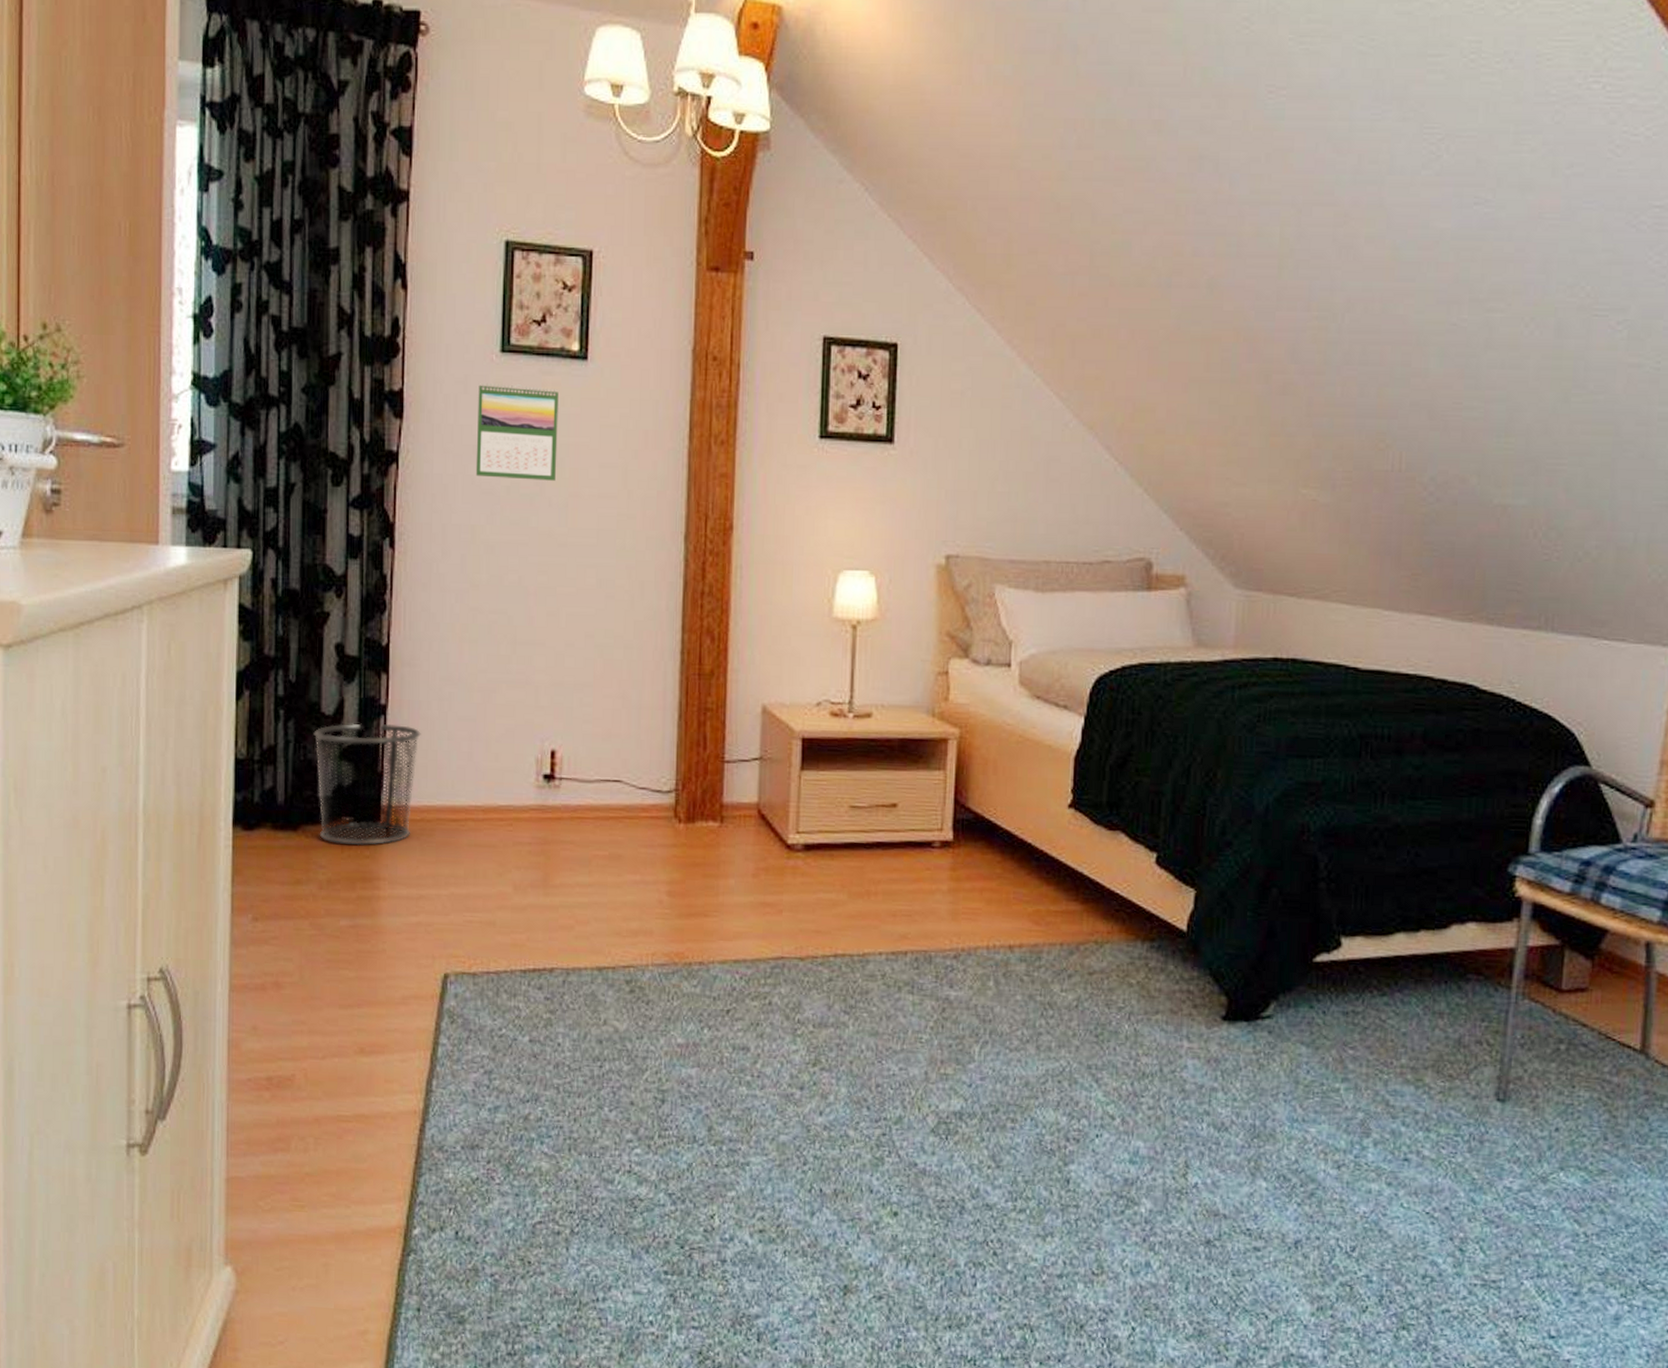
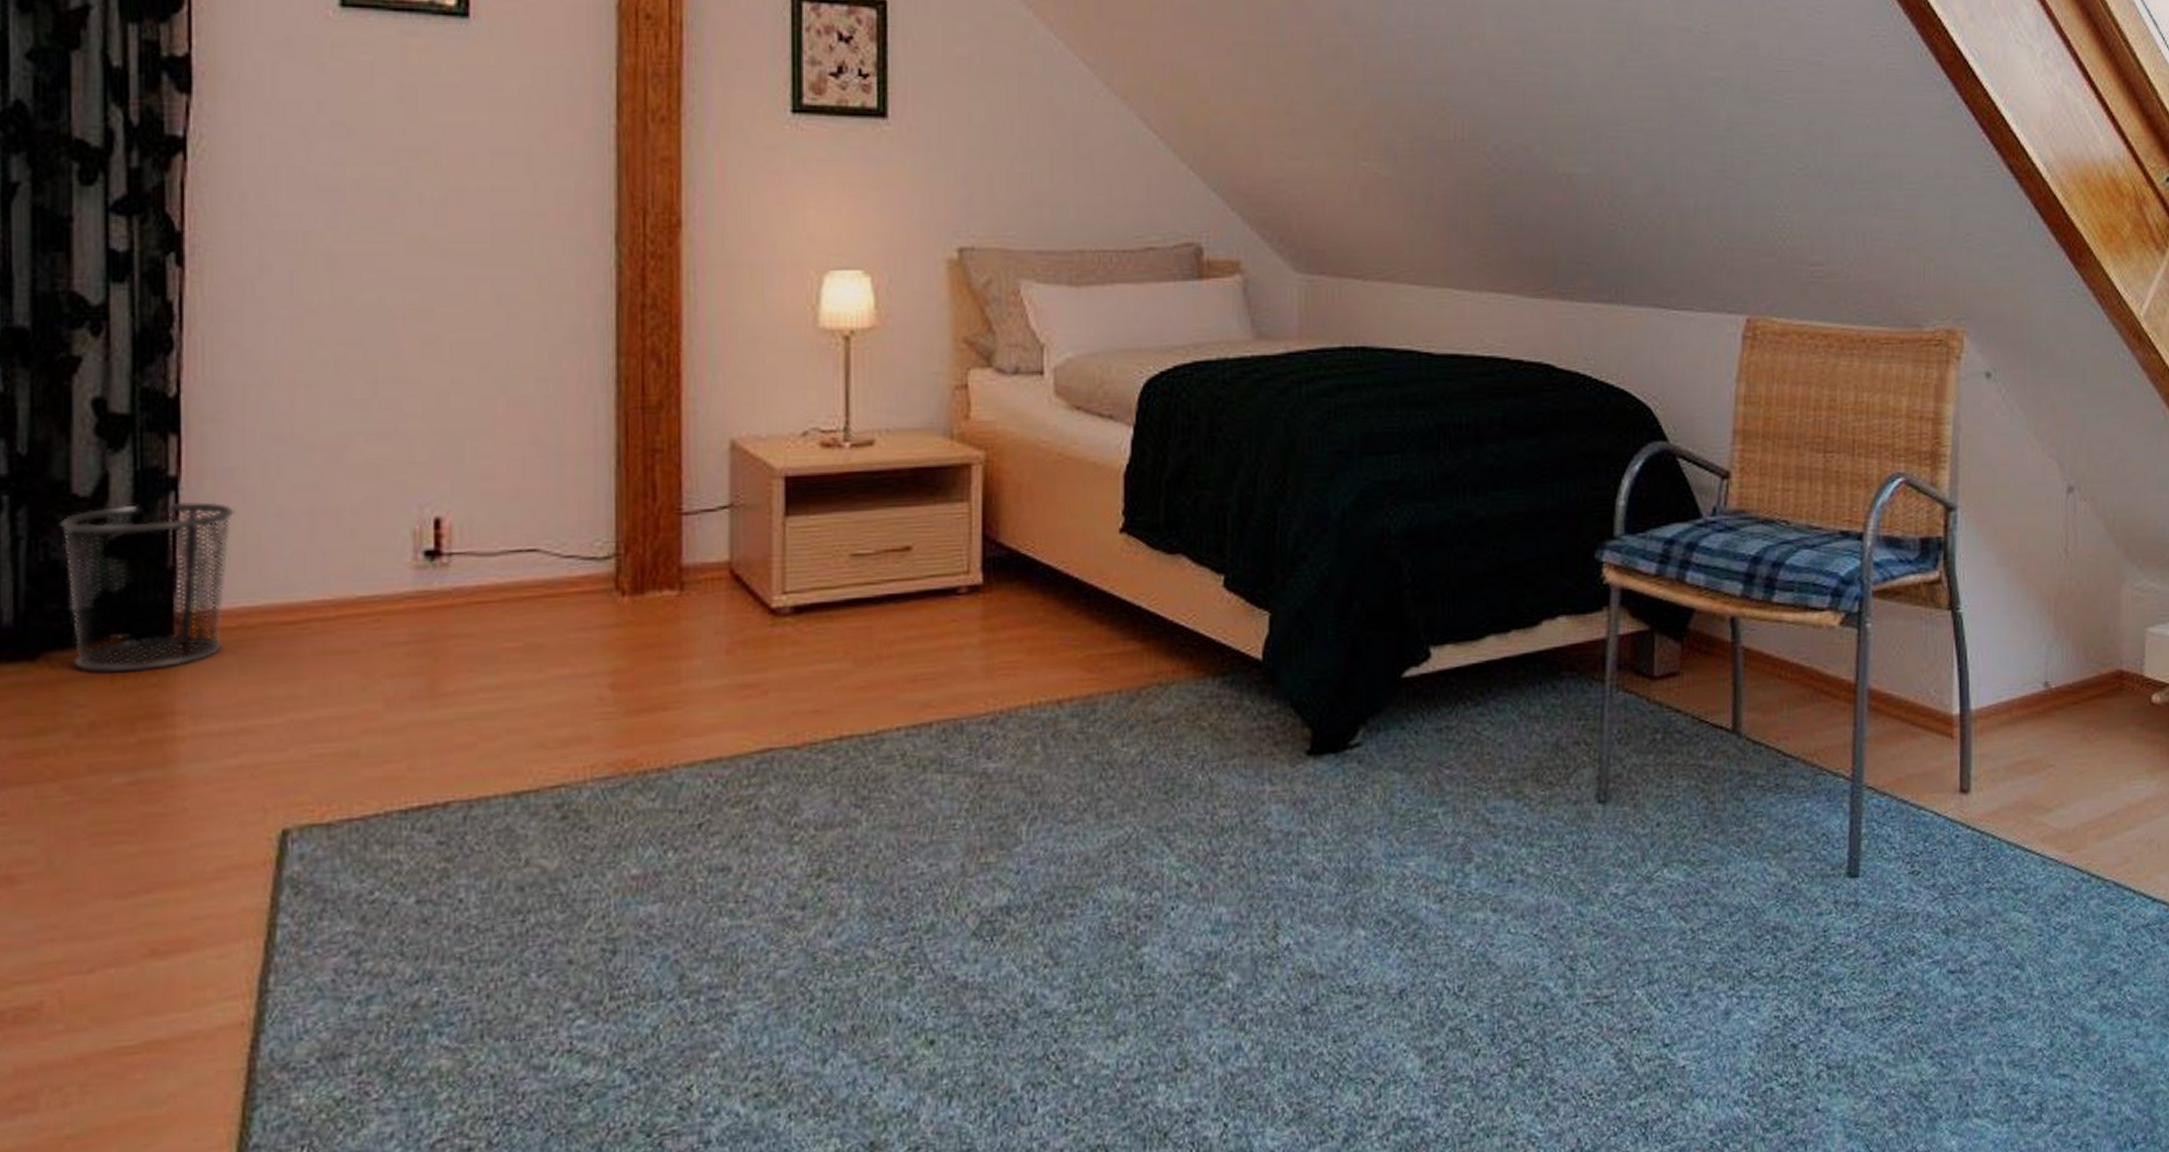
calendar: present [475,383,559,481] -> none [307,47,429,171]

